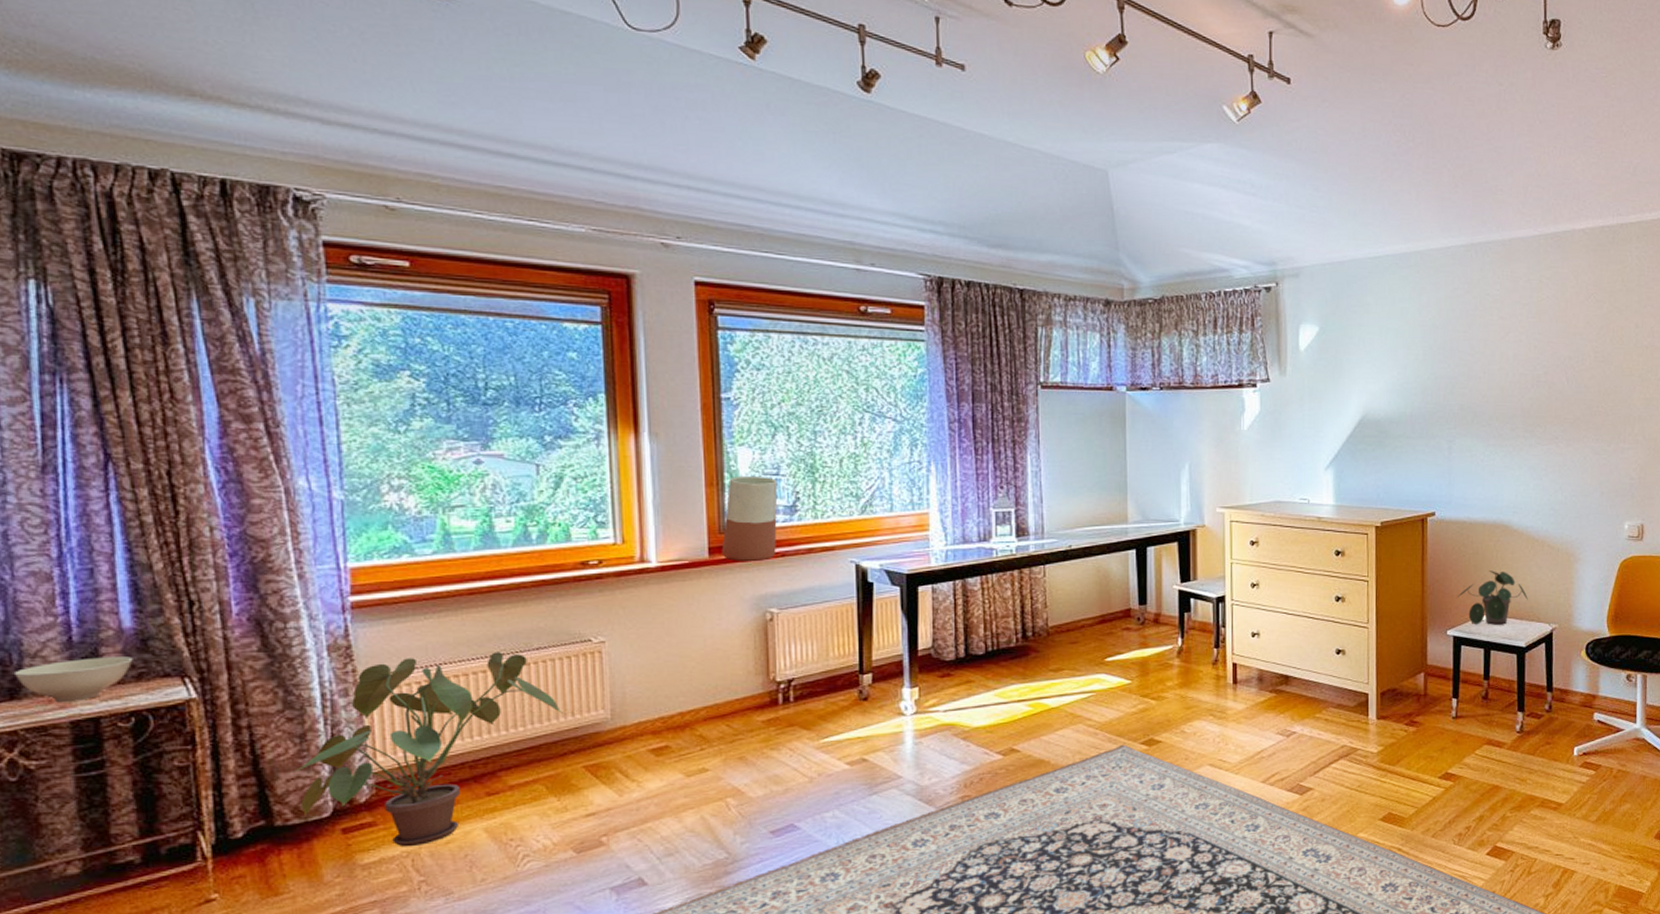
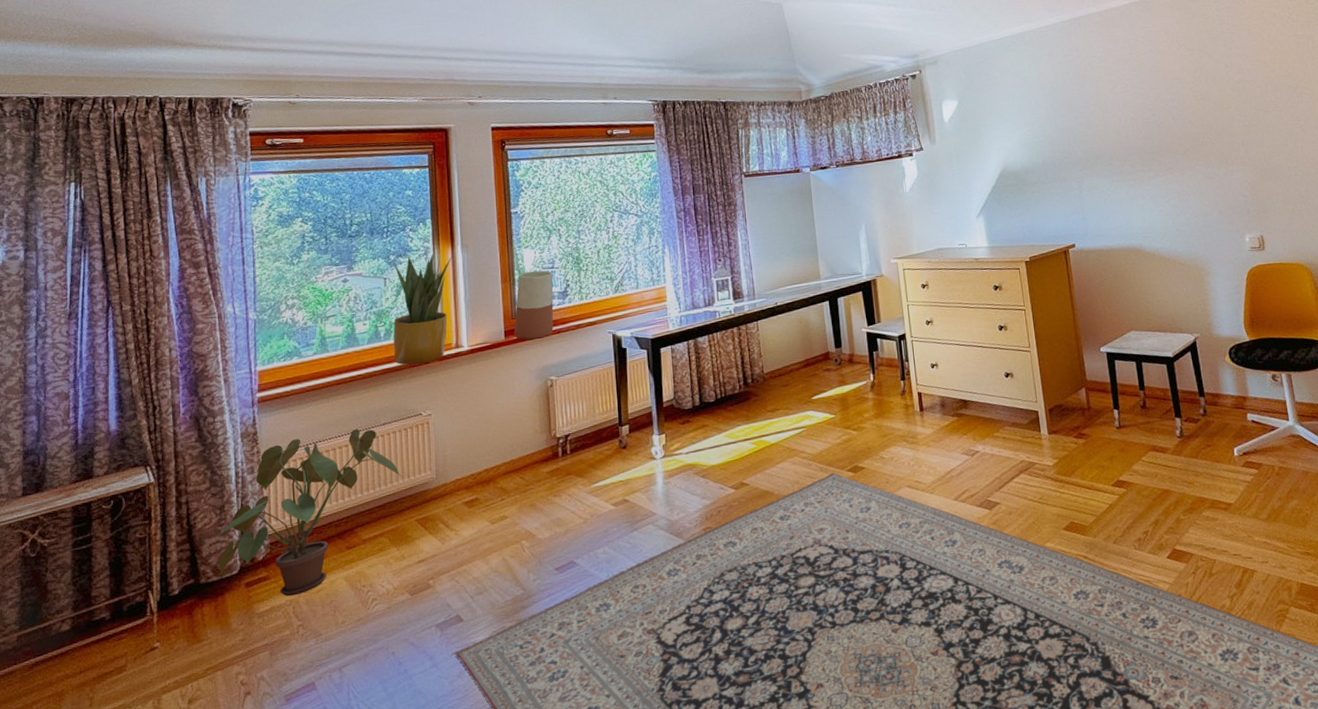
bowl: present [13,657,133,703] -> none [40,453,115,493]
planter: none [548,439,637,578] -> present [392,253,453,365]
potted plant: present [1457,571,1528,625] -> none [1104,290,1169,341]

